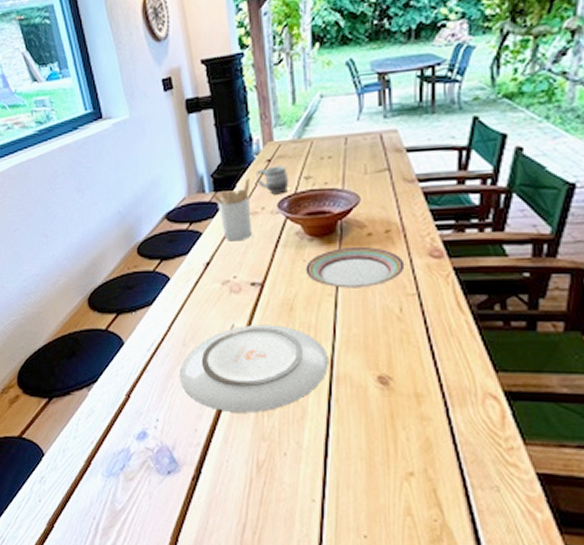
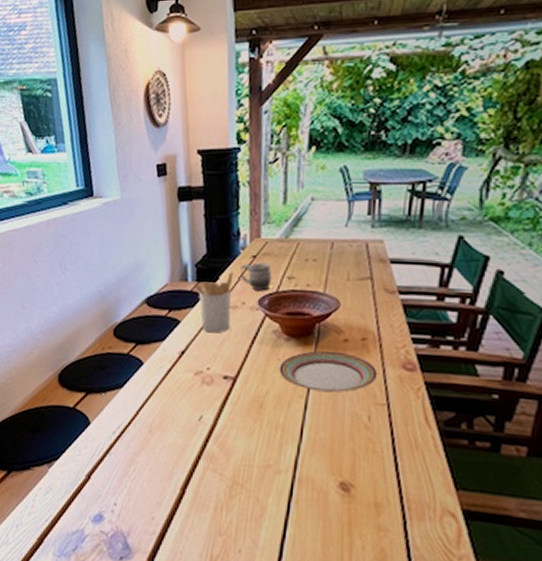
plate: present [180,324,328,413] -> none [142,418,292,507]

